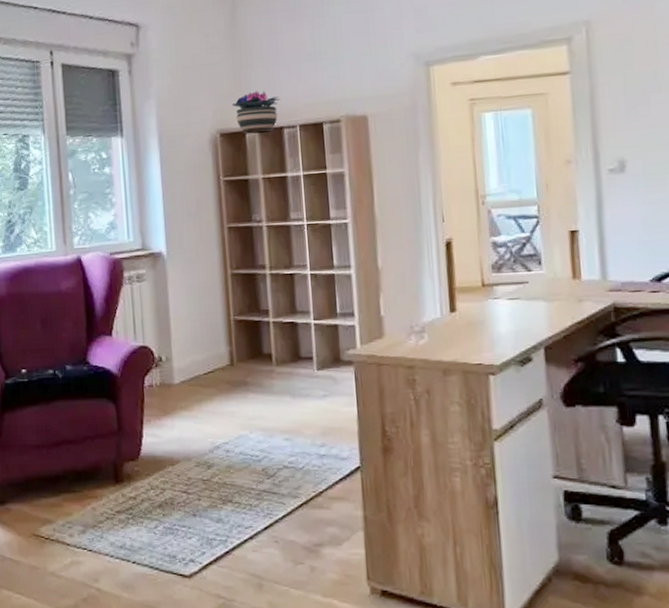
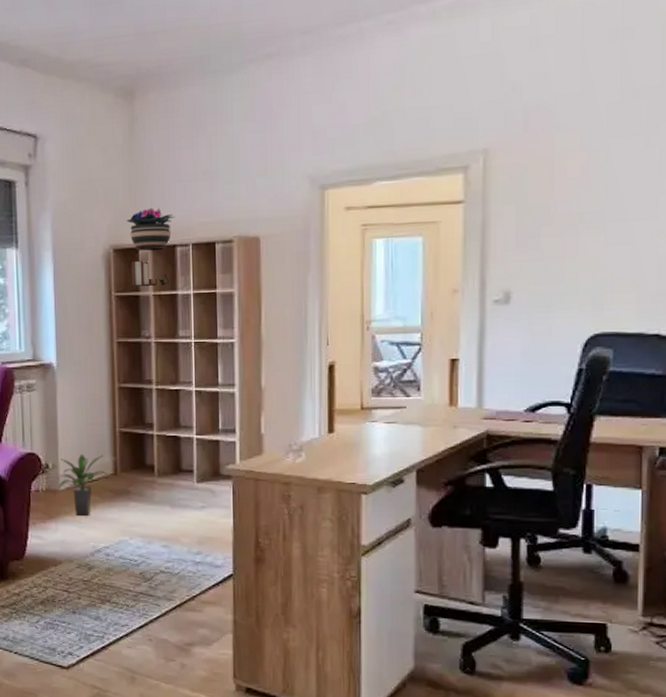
potted plant: none [171,344,226,410] -> present [57,454,109,516]
books: none [238,144,278,170] -> present [131,260,169,287]

